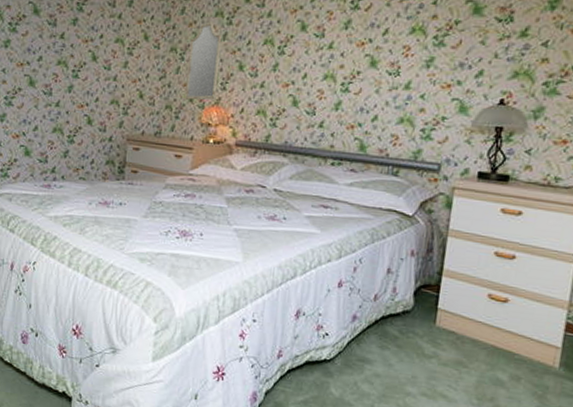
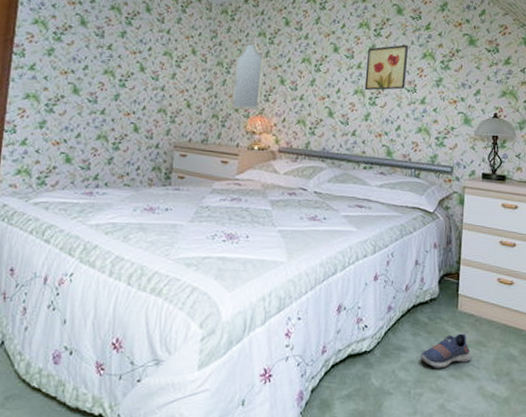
wall art: none [336,18,394,75] -> present [364,44,409,91]
shoe: none [387,350,449,386] -> present [420,333,472,369]

